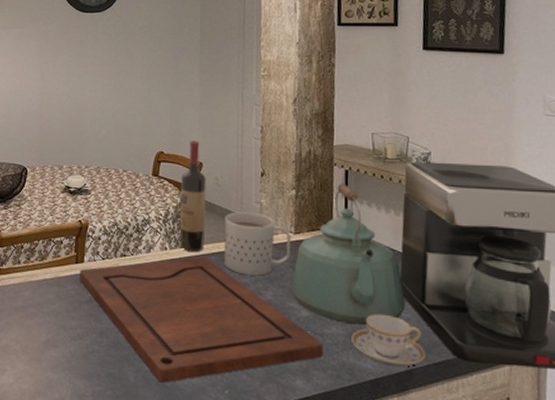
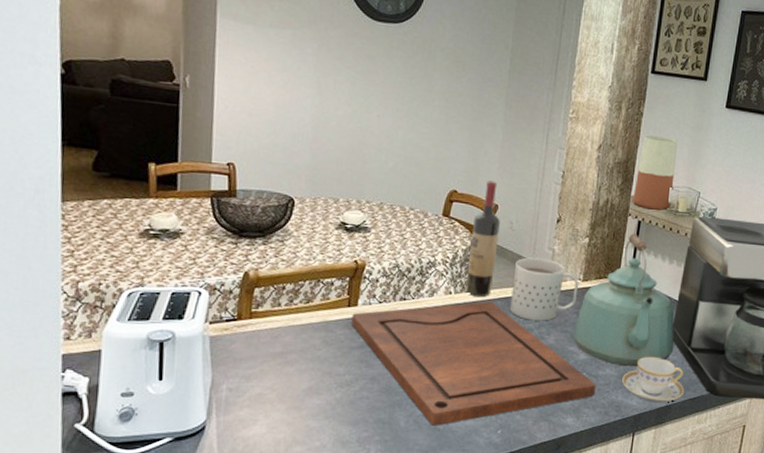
vase: none [336,85,378,158] -> present [633,135,678,211]

